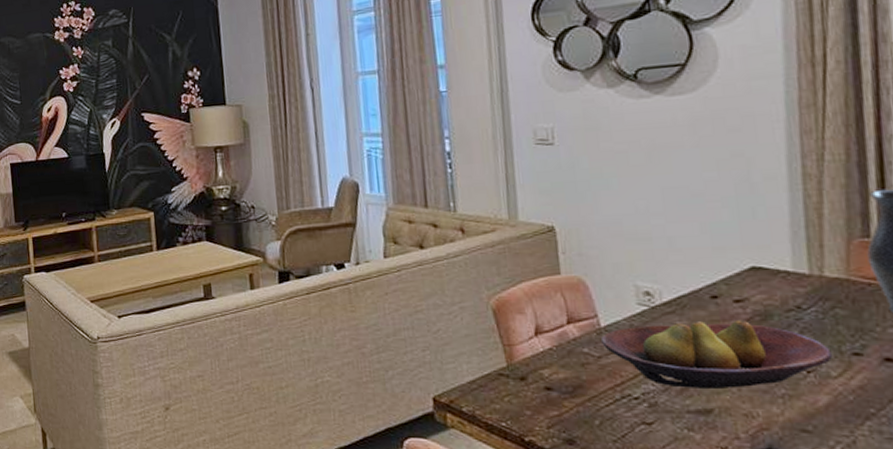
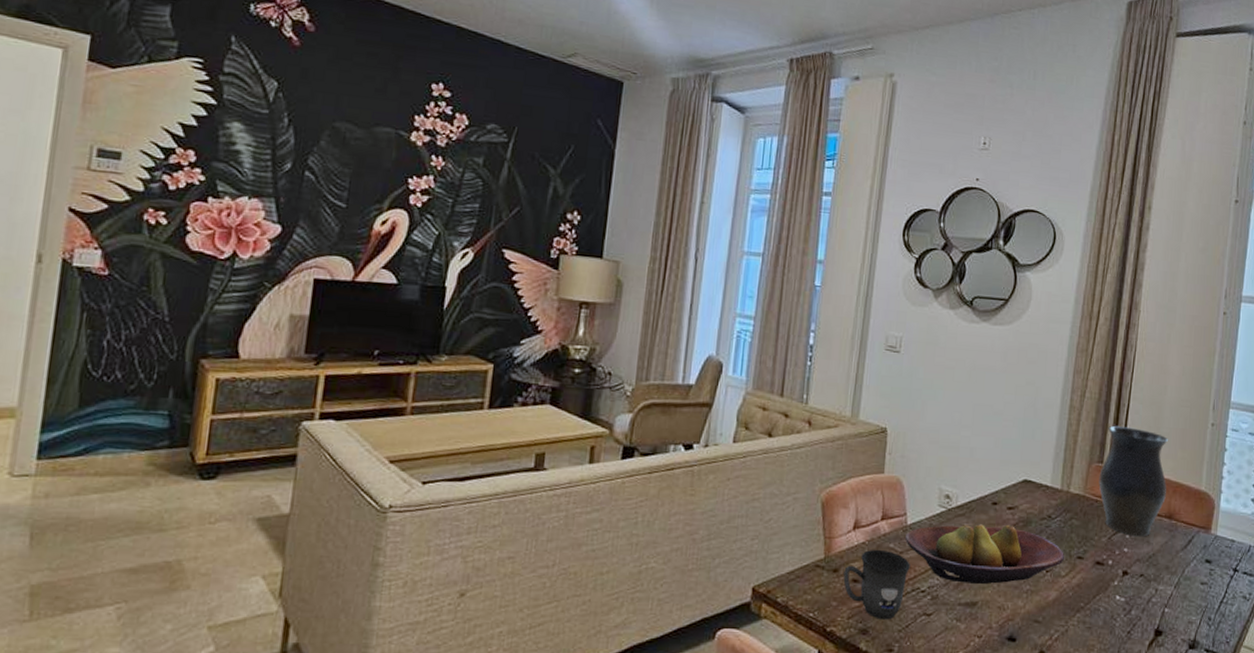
mug: none [533,354,614,429] -> present [843,549,910,620]

